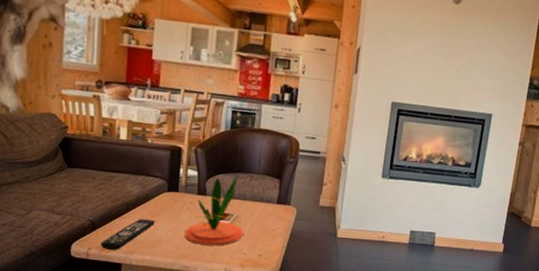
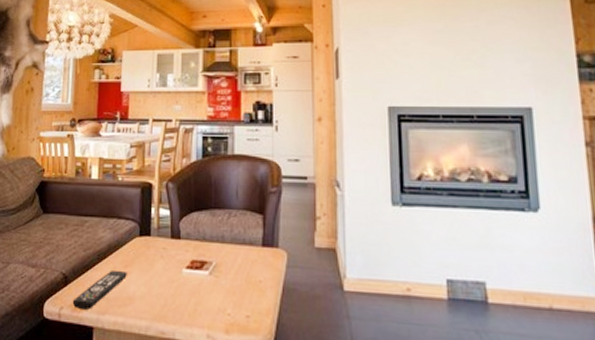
plant: present [184,177,244,246] -> none [159,215,225,304]

